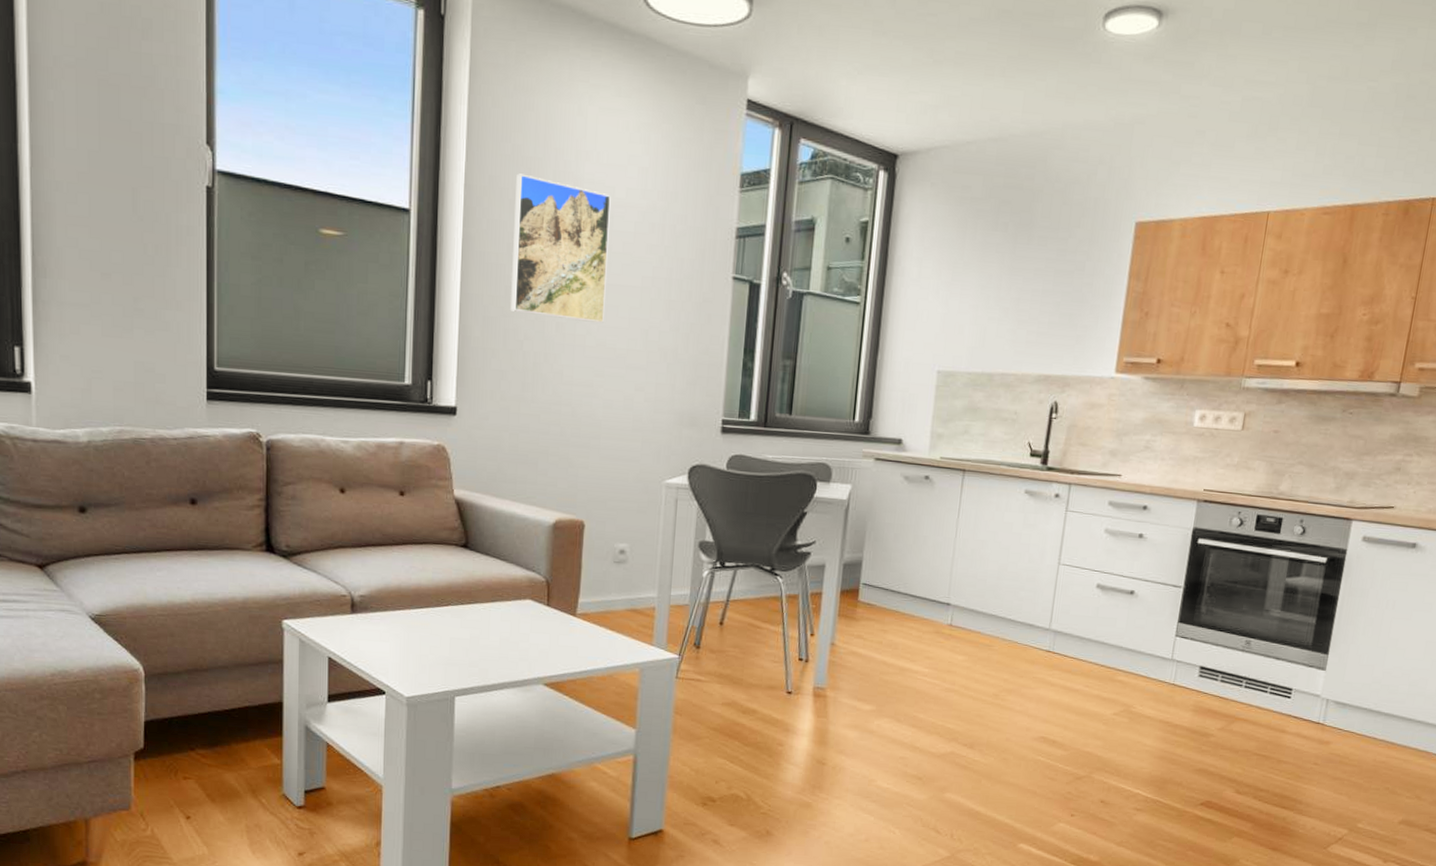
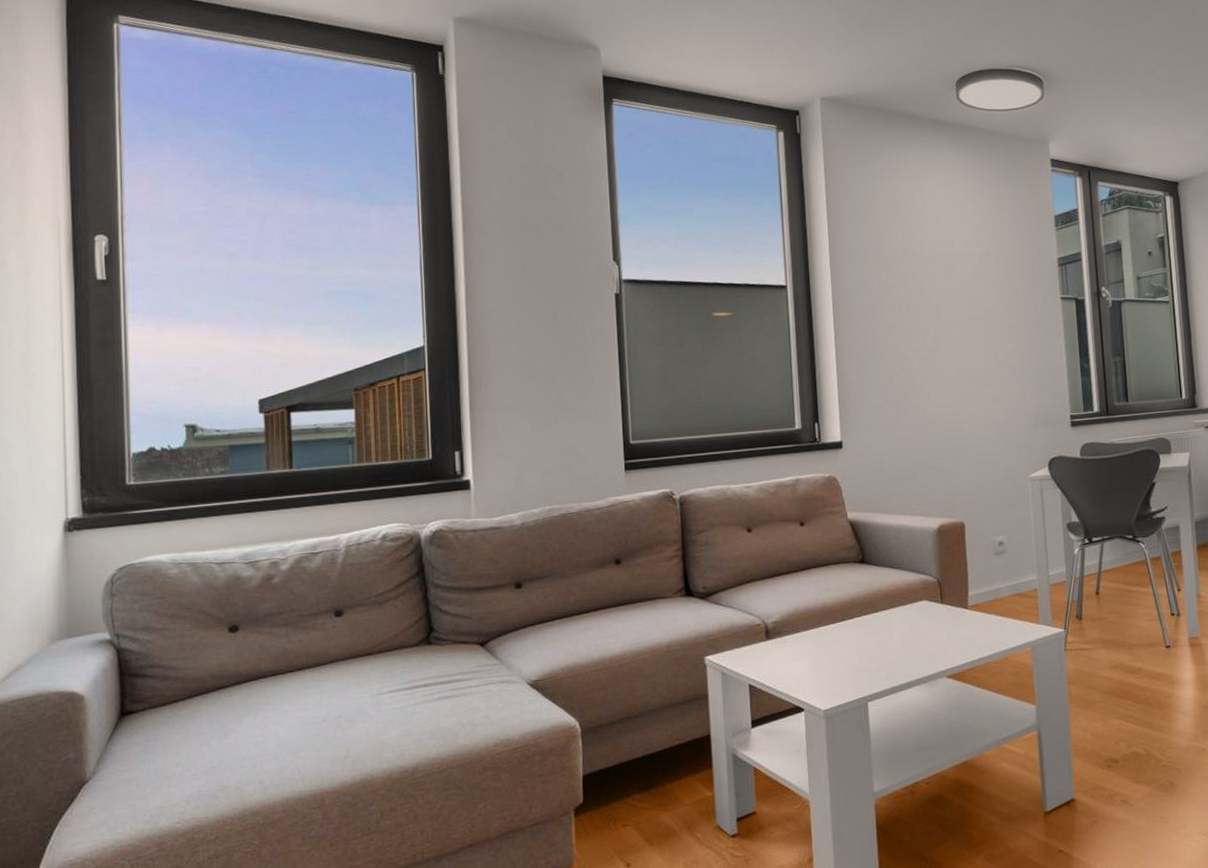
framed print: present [510,173,611,323] -> none [872,243,959,354]

